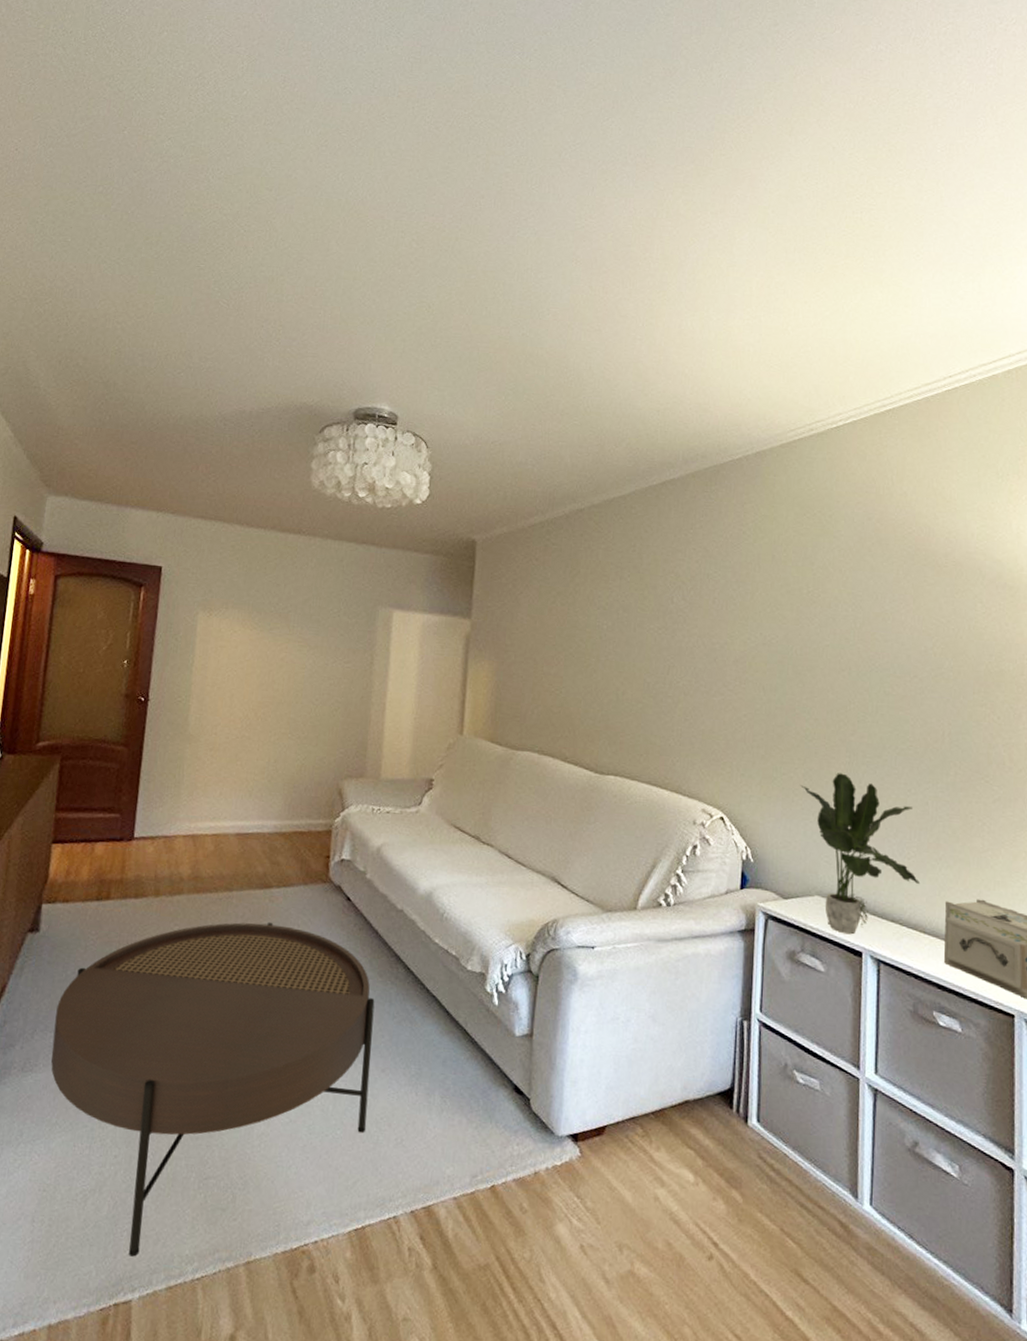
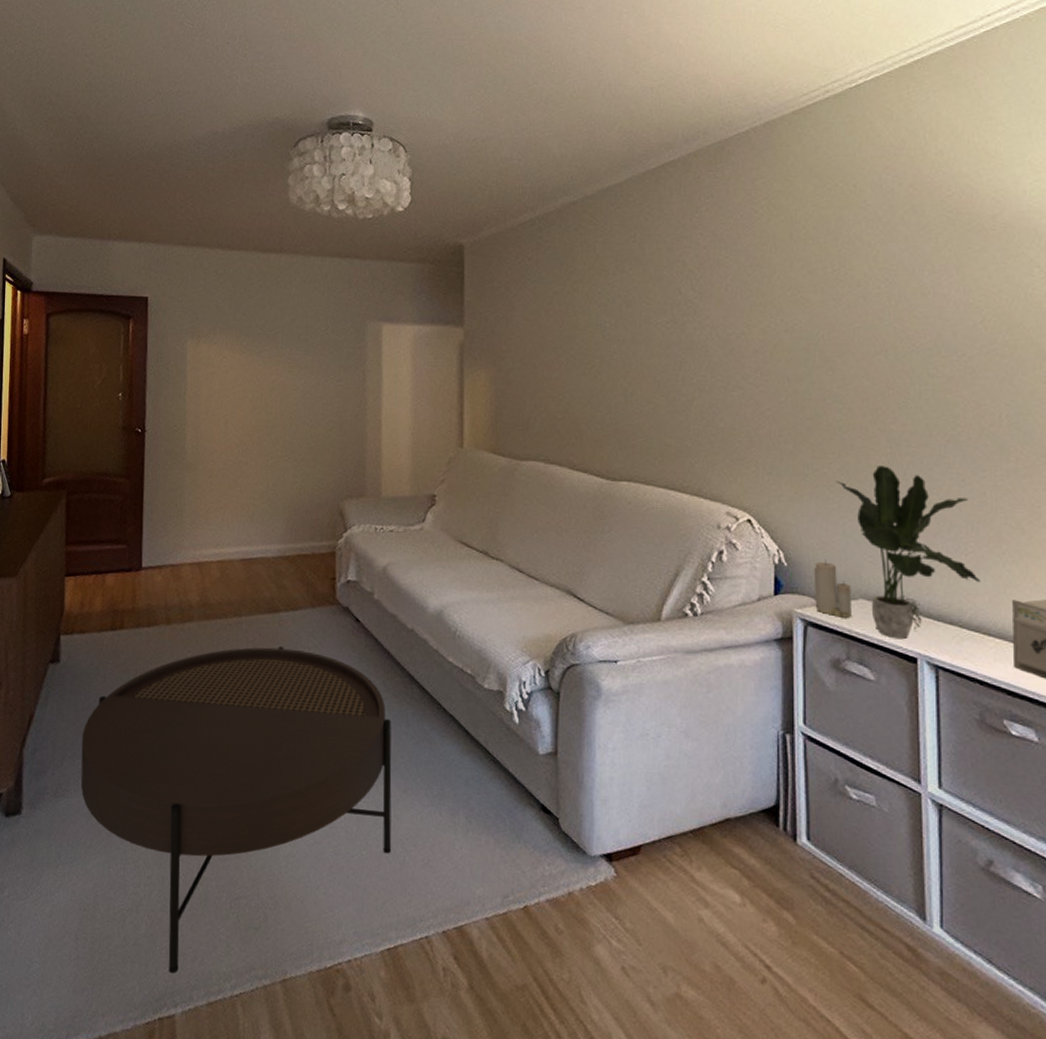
candle: none [776,857,809,913] -> present [813,559,853,618]

